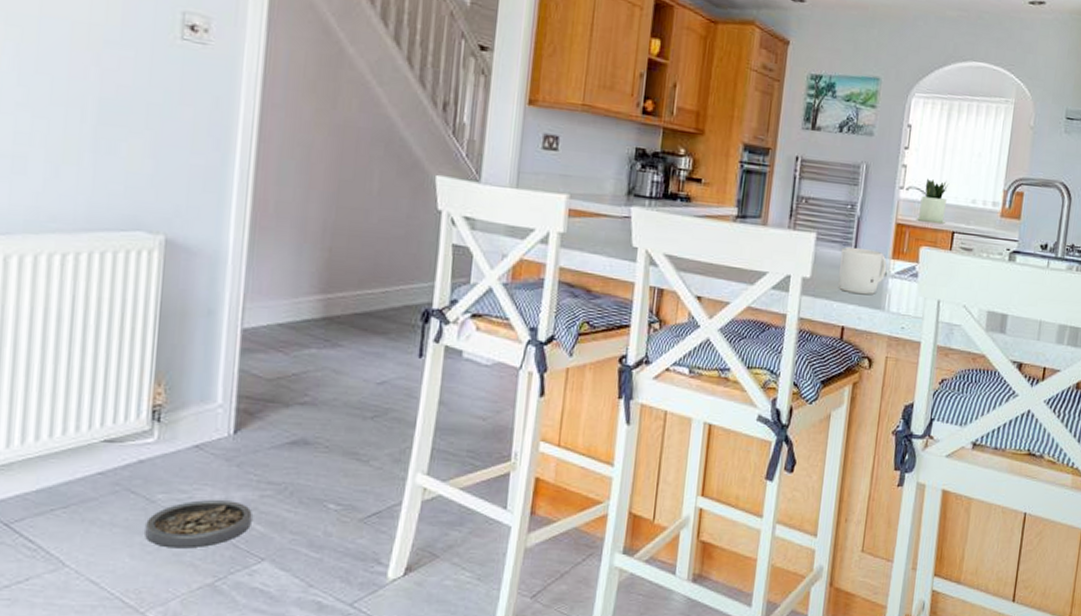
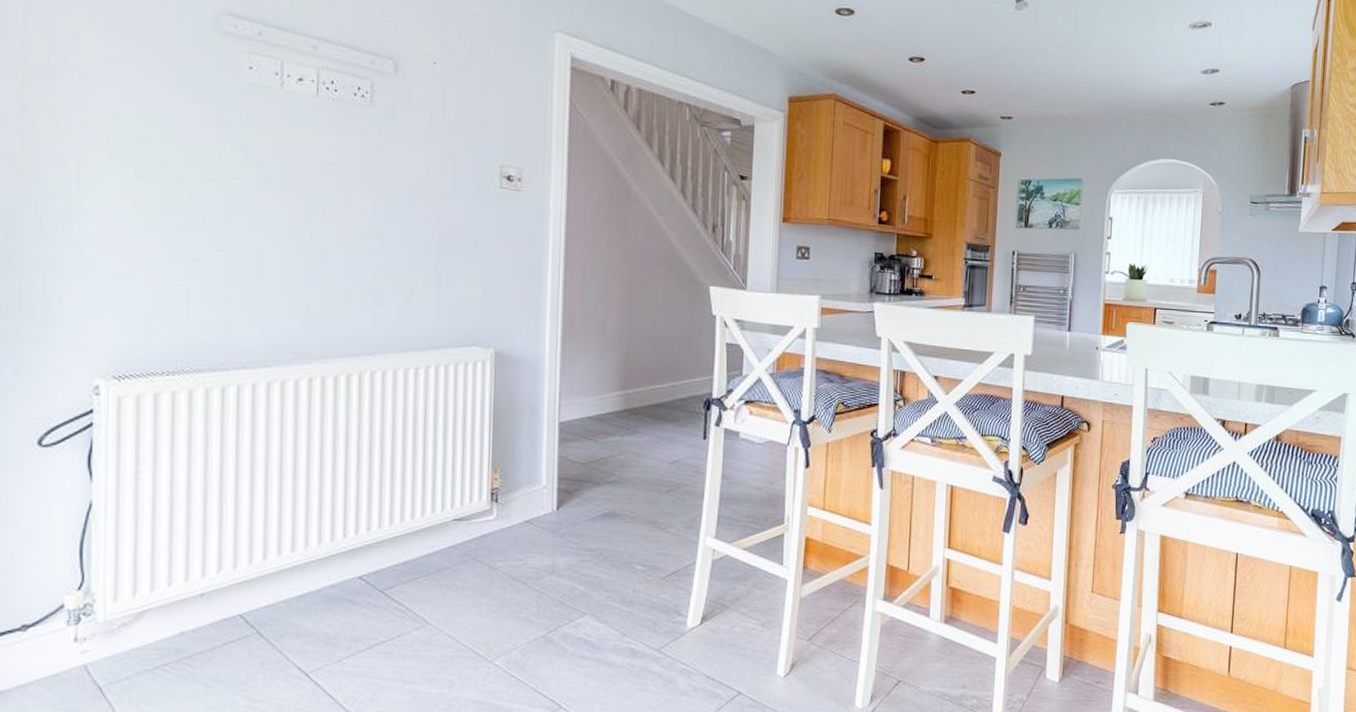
pet bowl: present [145,500,252,549] -> none [490,566,574,607]
mug: present [838,247,887,295] -> none [1056,327,1098,368]

